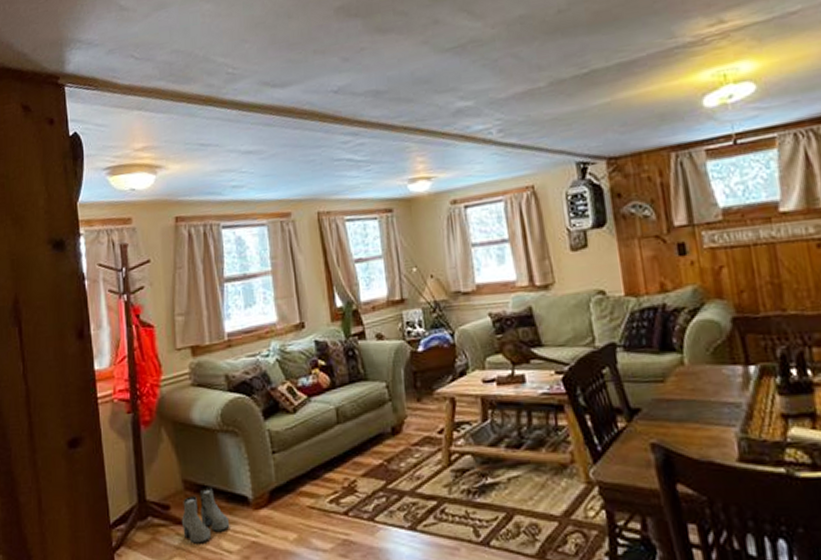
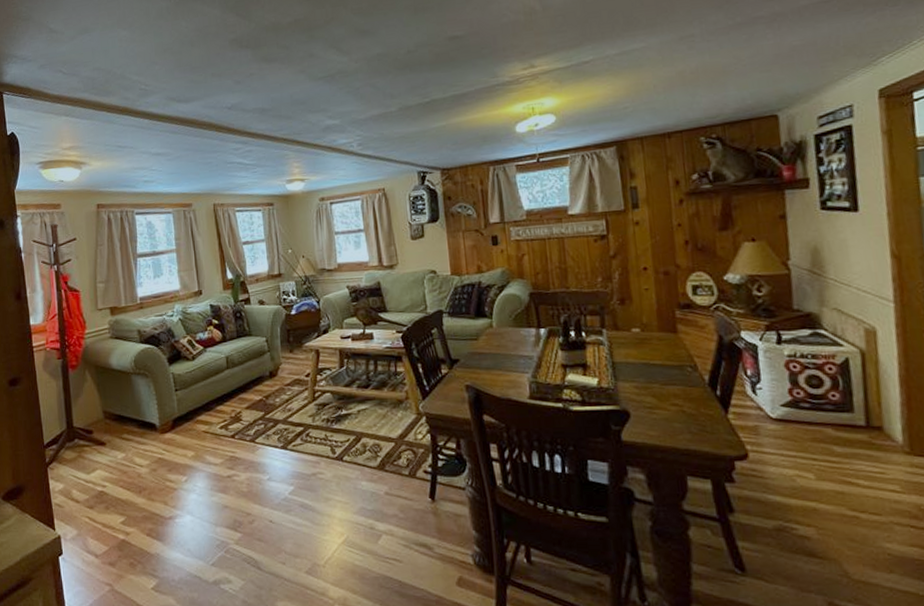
boots: present [181,487,230,544] -> none [102,416,141,460]

